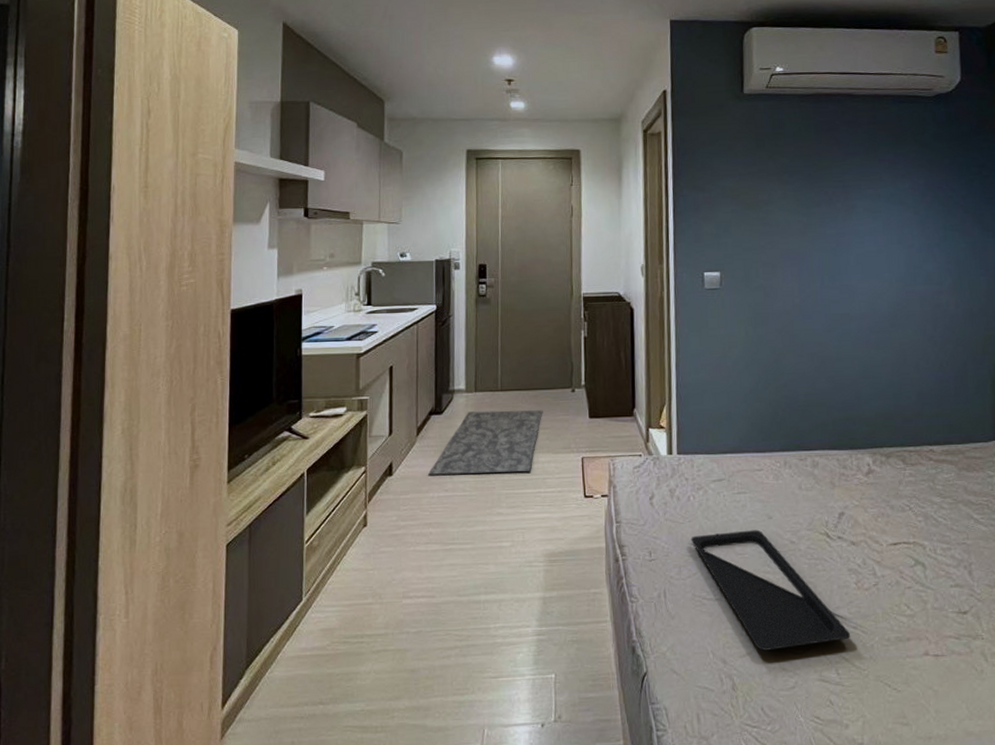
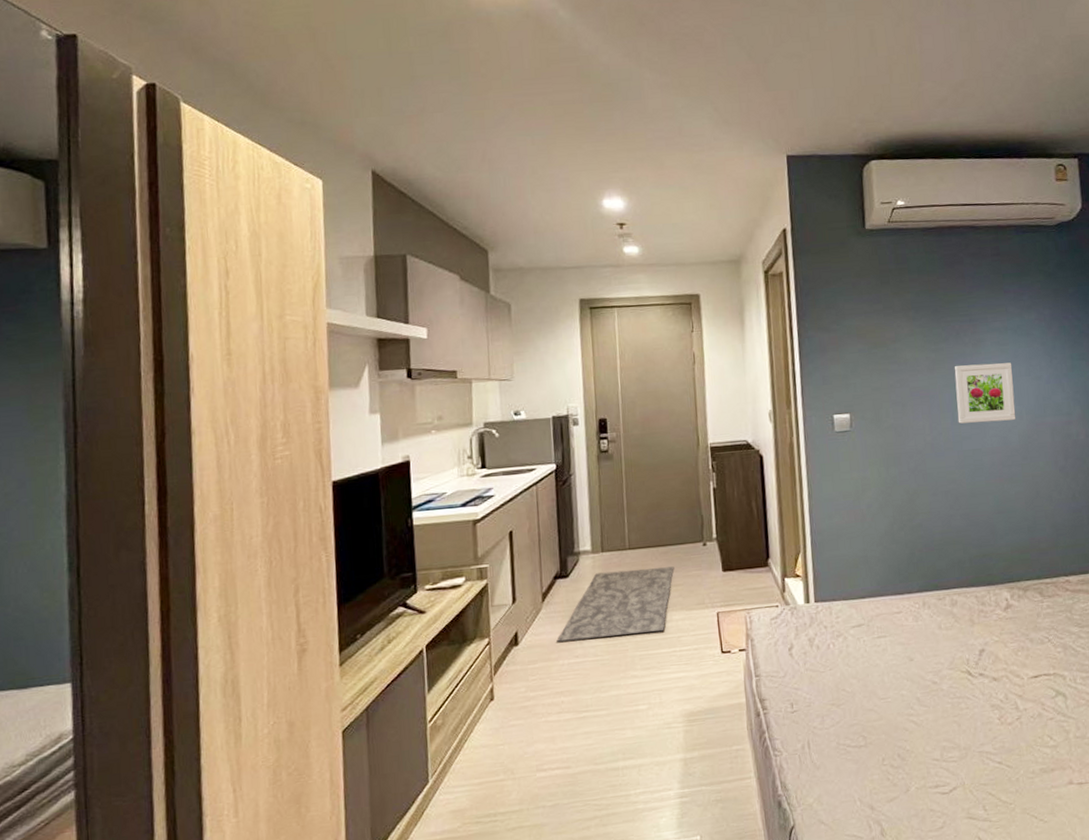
serving tray: present [690,529,850,651] -> none [832,672,996,794]
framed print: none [825,229,886,288] -> present [954,362,1016,424]

